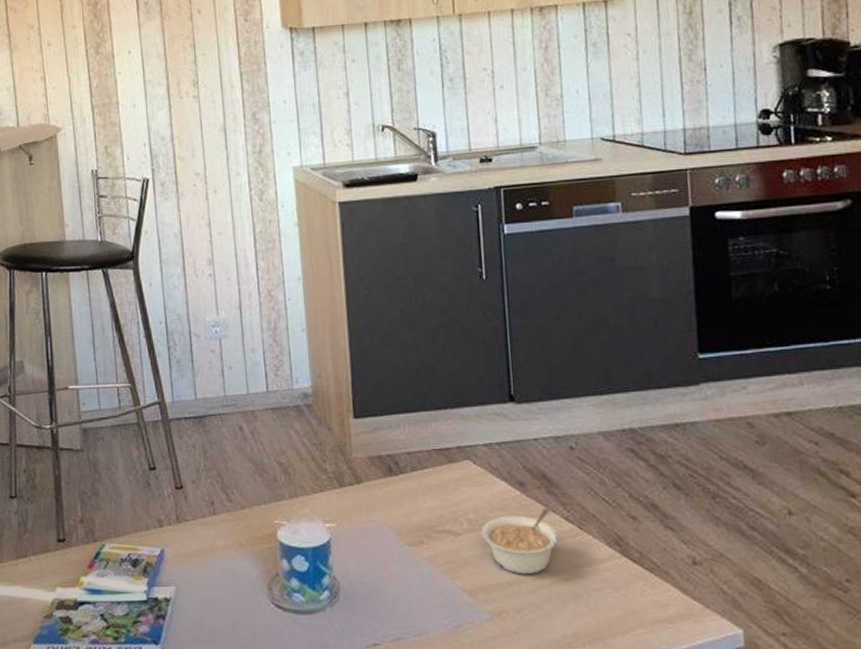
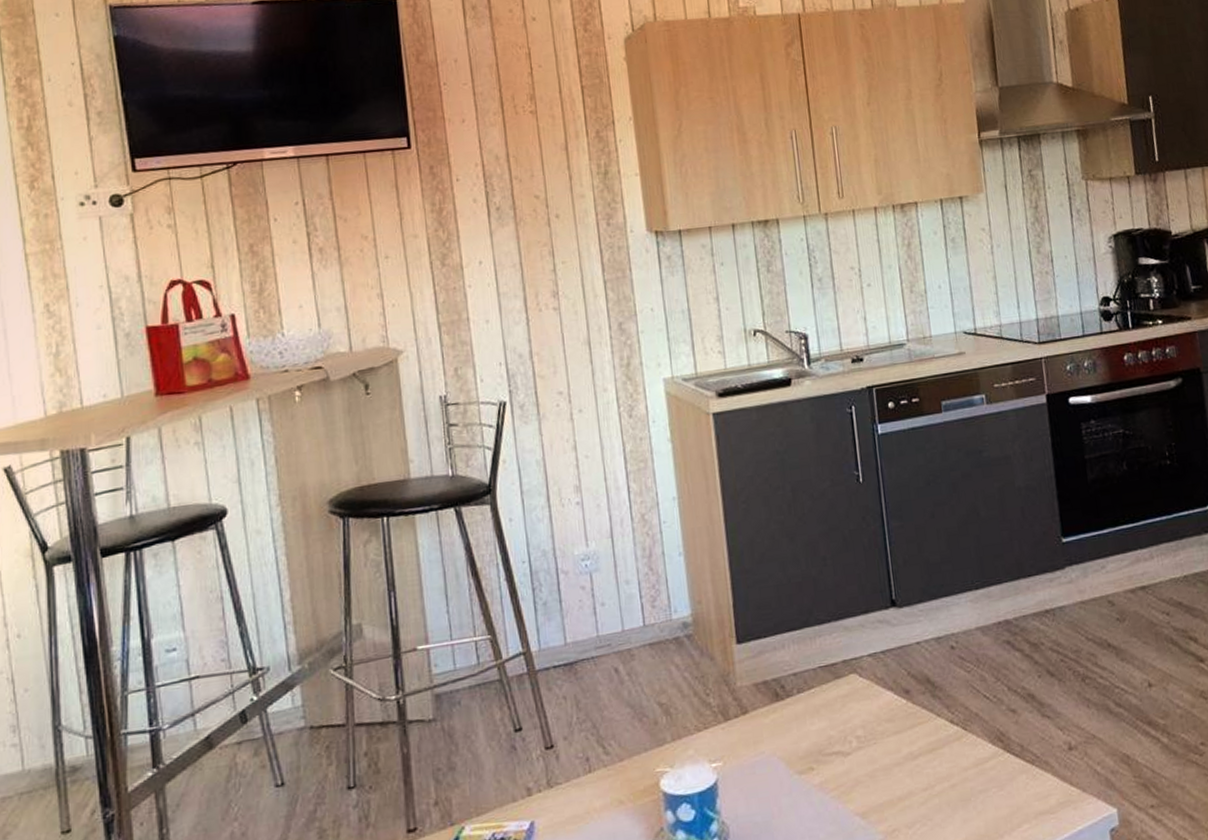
legume: present [480,509,559,575] -> none [870,713,945,787]

